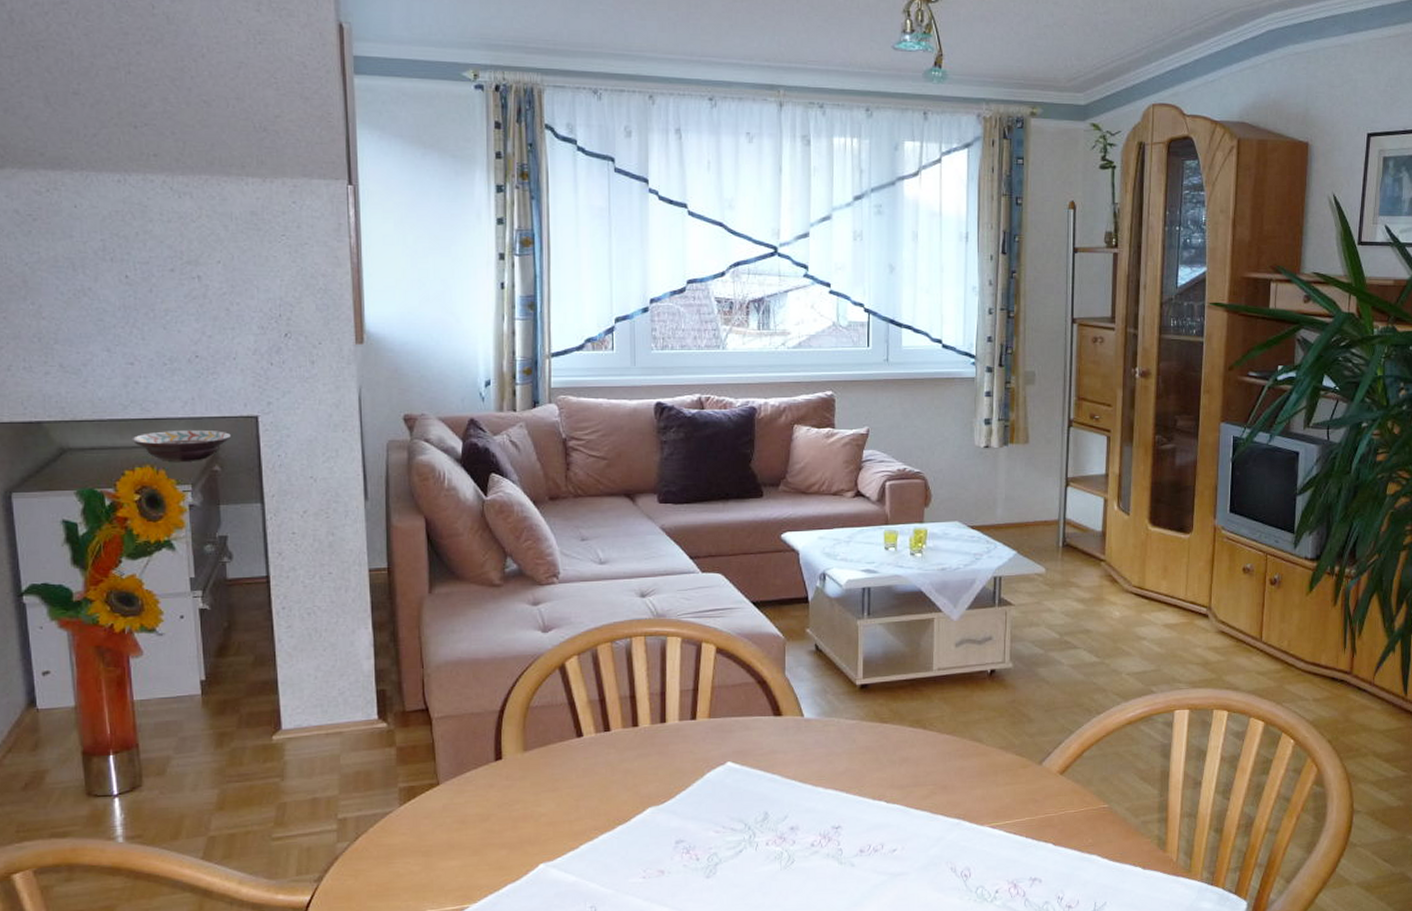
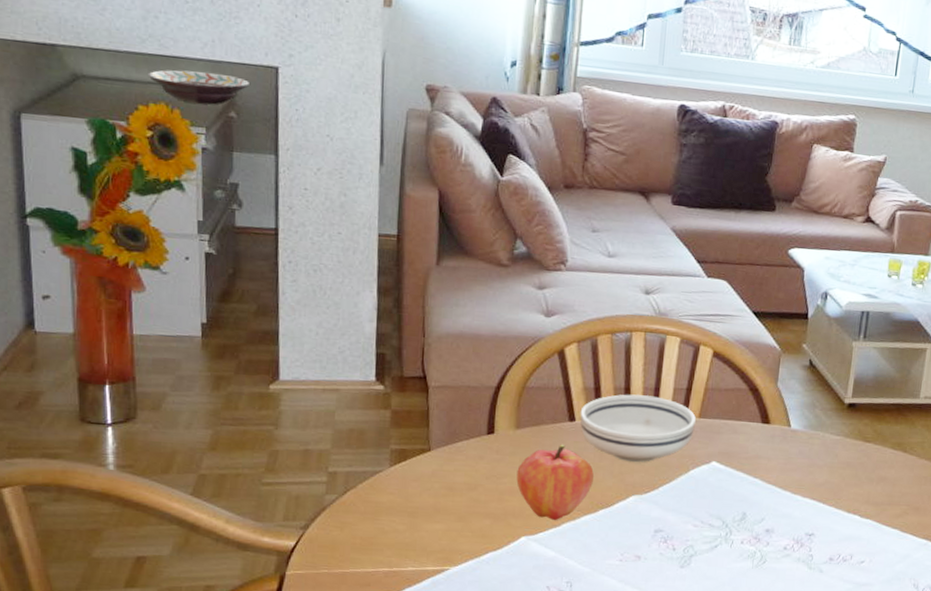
fruit: none [529,762,608,844] -> present [516,444,595,521]
bowl: none [587,701,707,772] -> present [580,394,697,462]

